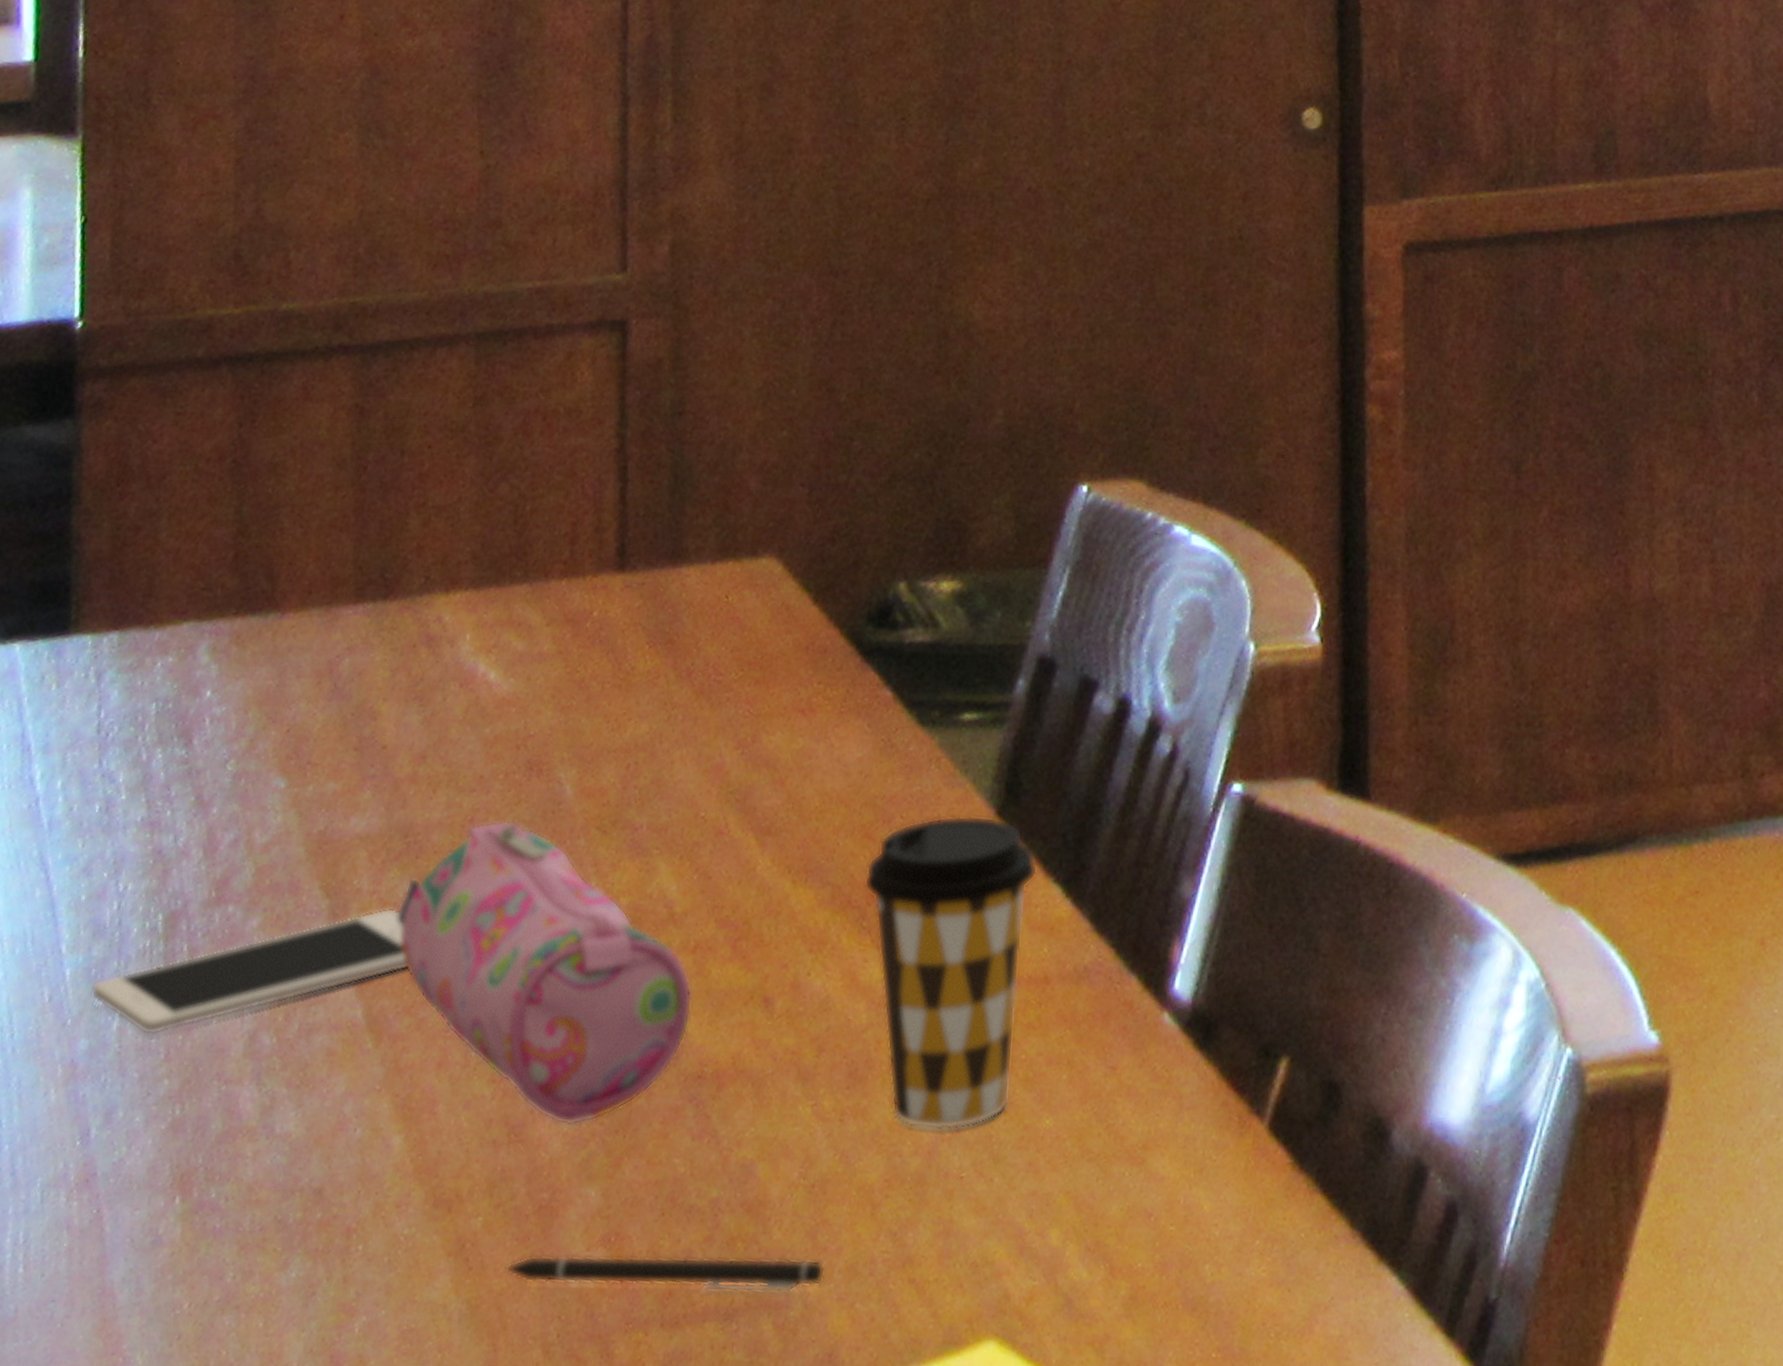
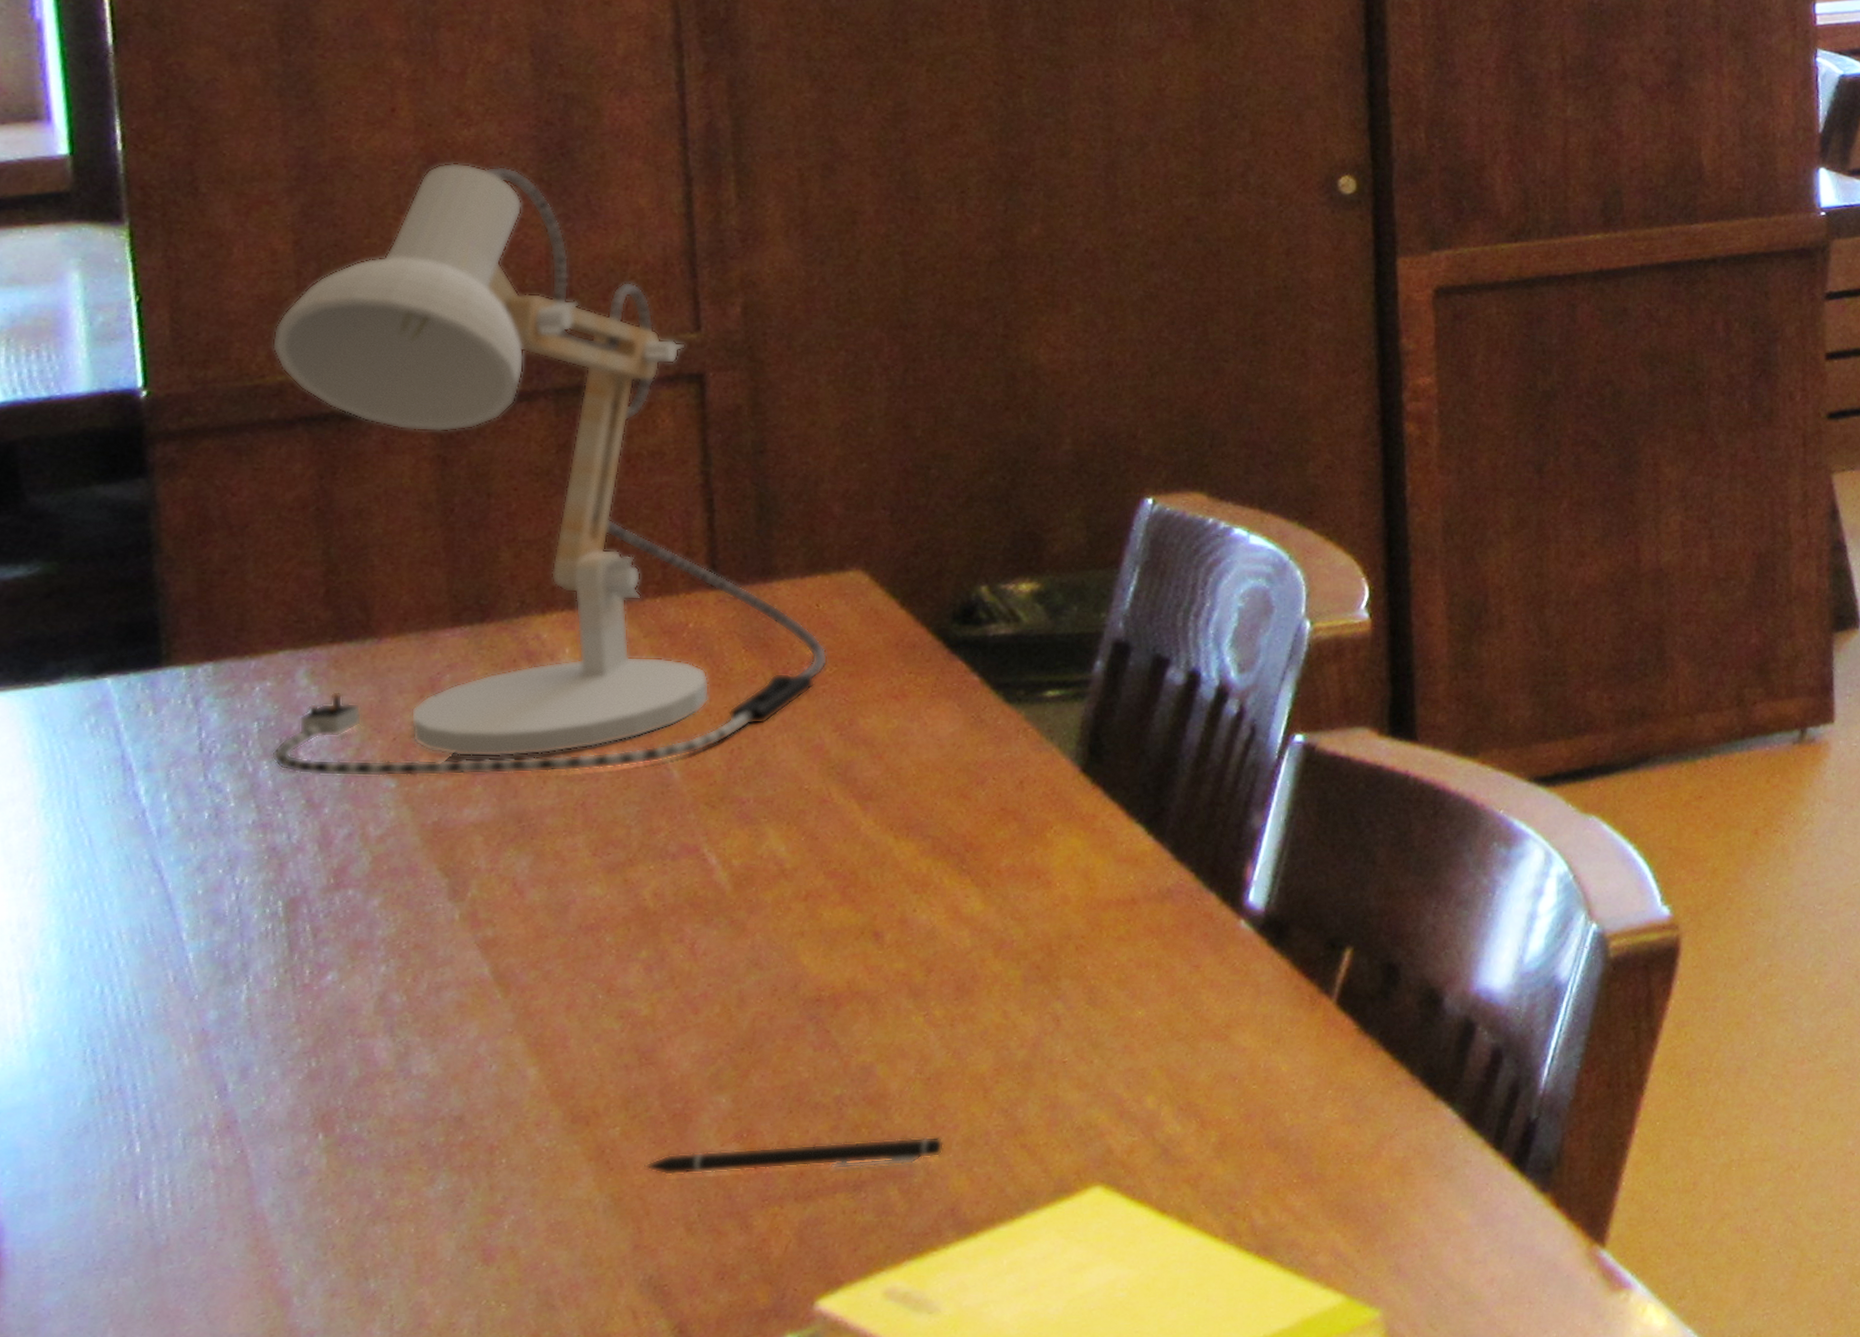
cell phone: present [91,907,408,1036] -> none [216,881,531,1003]
desk lamp: none [165,75,734,780] -> present [271,162,828,777]
pencil case: present [397,820,693,1126] -> none [516,802,807,1048]
coffee cup: present [864,815,1038,1131] -> none [962,773,1122,1026]

